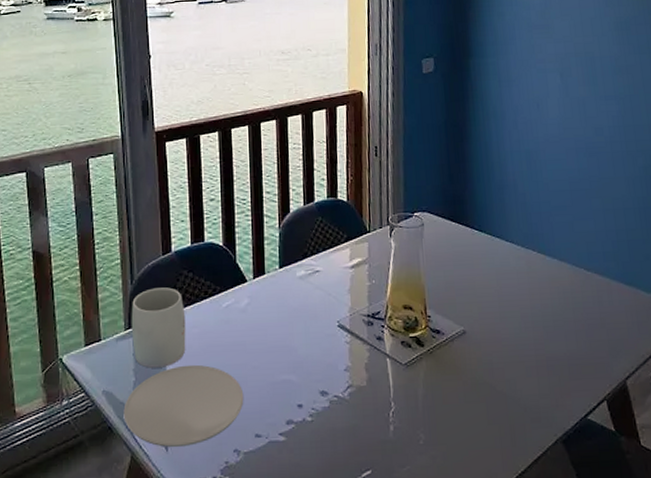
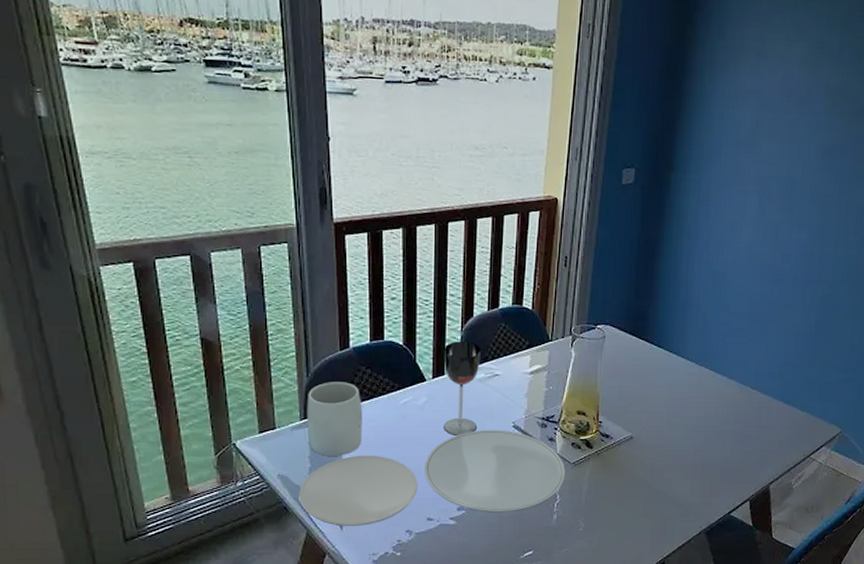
plate: none [250,330,398,426] -> present [425,429,566,513]
wineglass: none [263,238,301,339] -> present [443,341,481,435]

